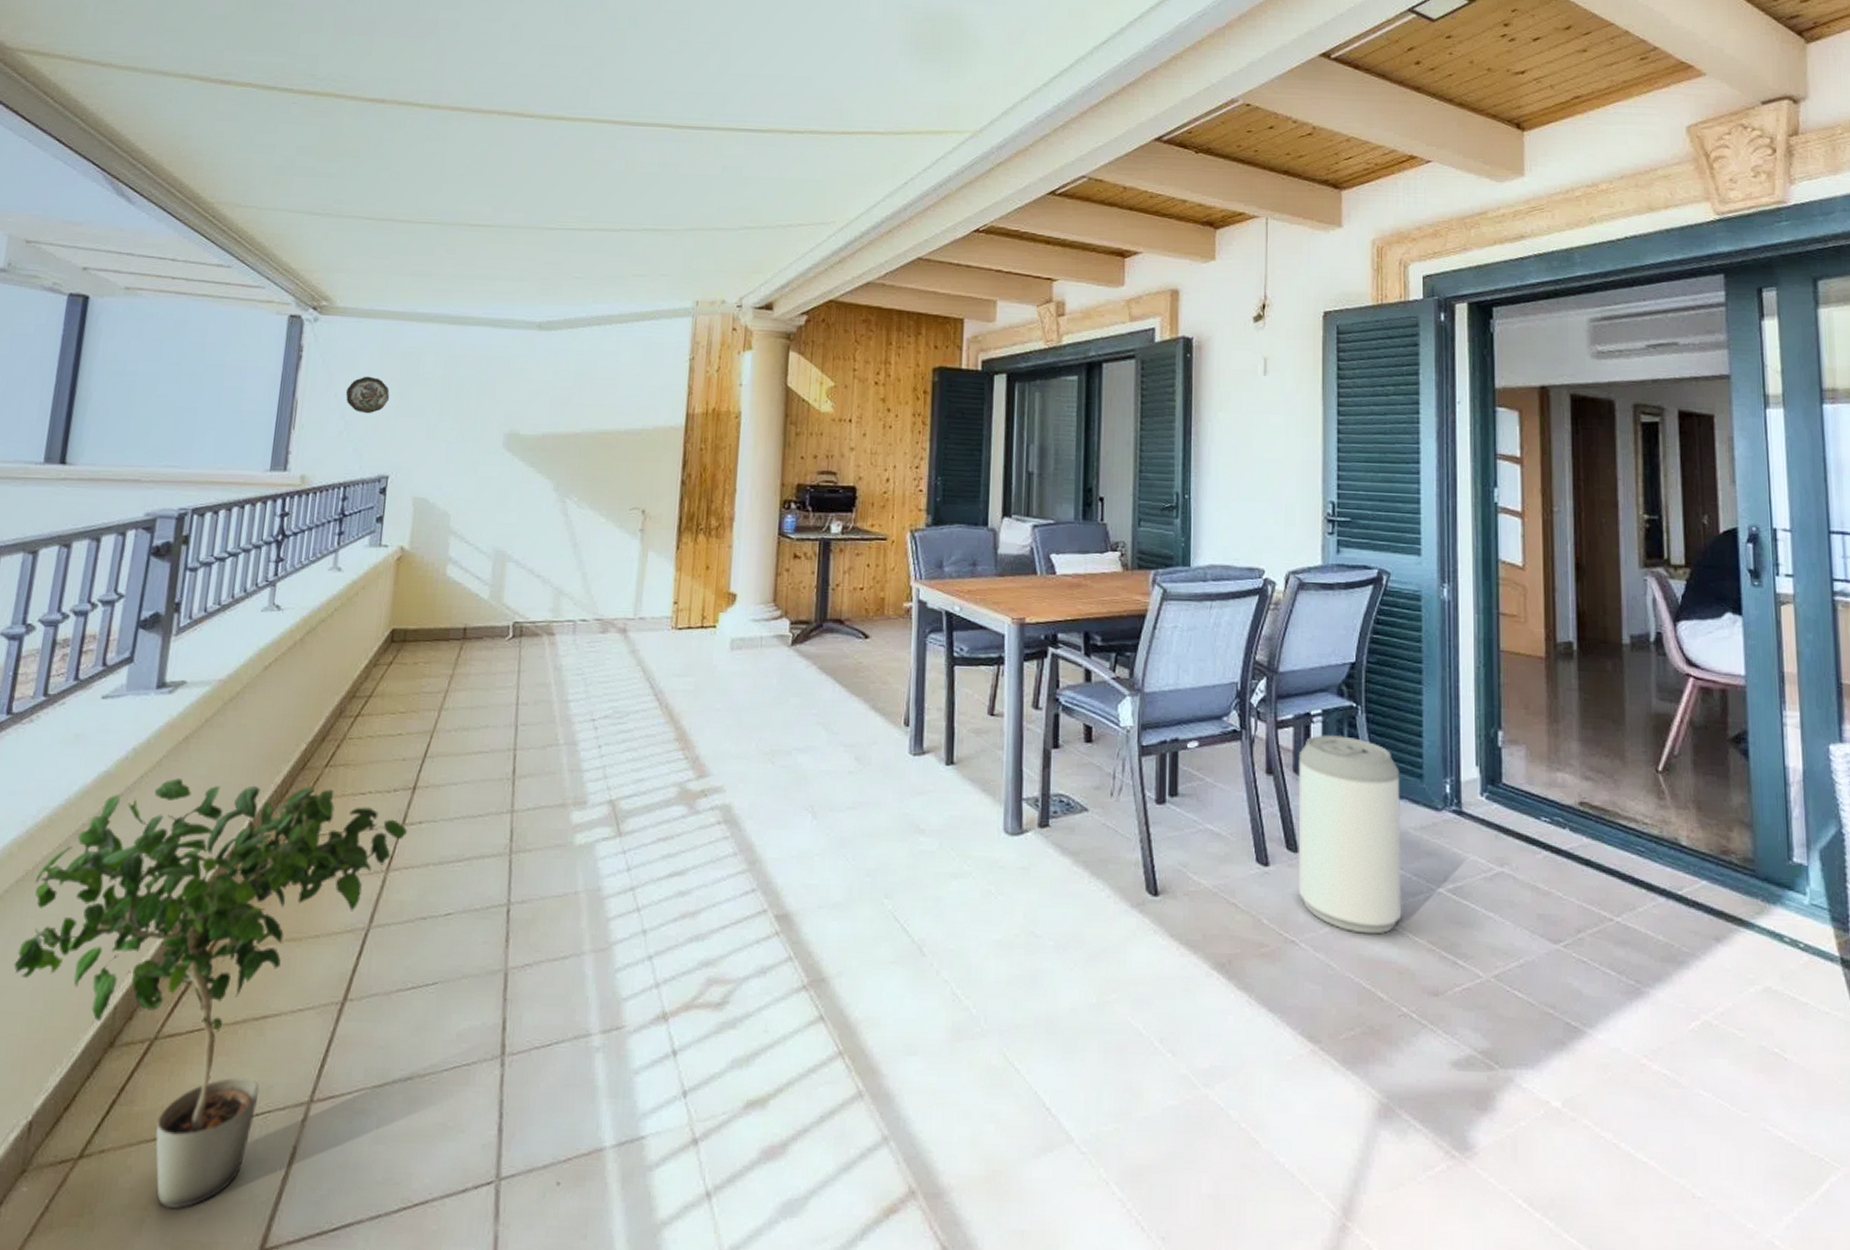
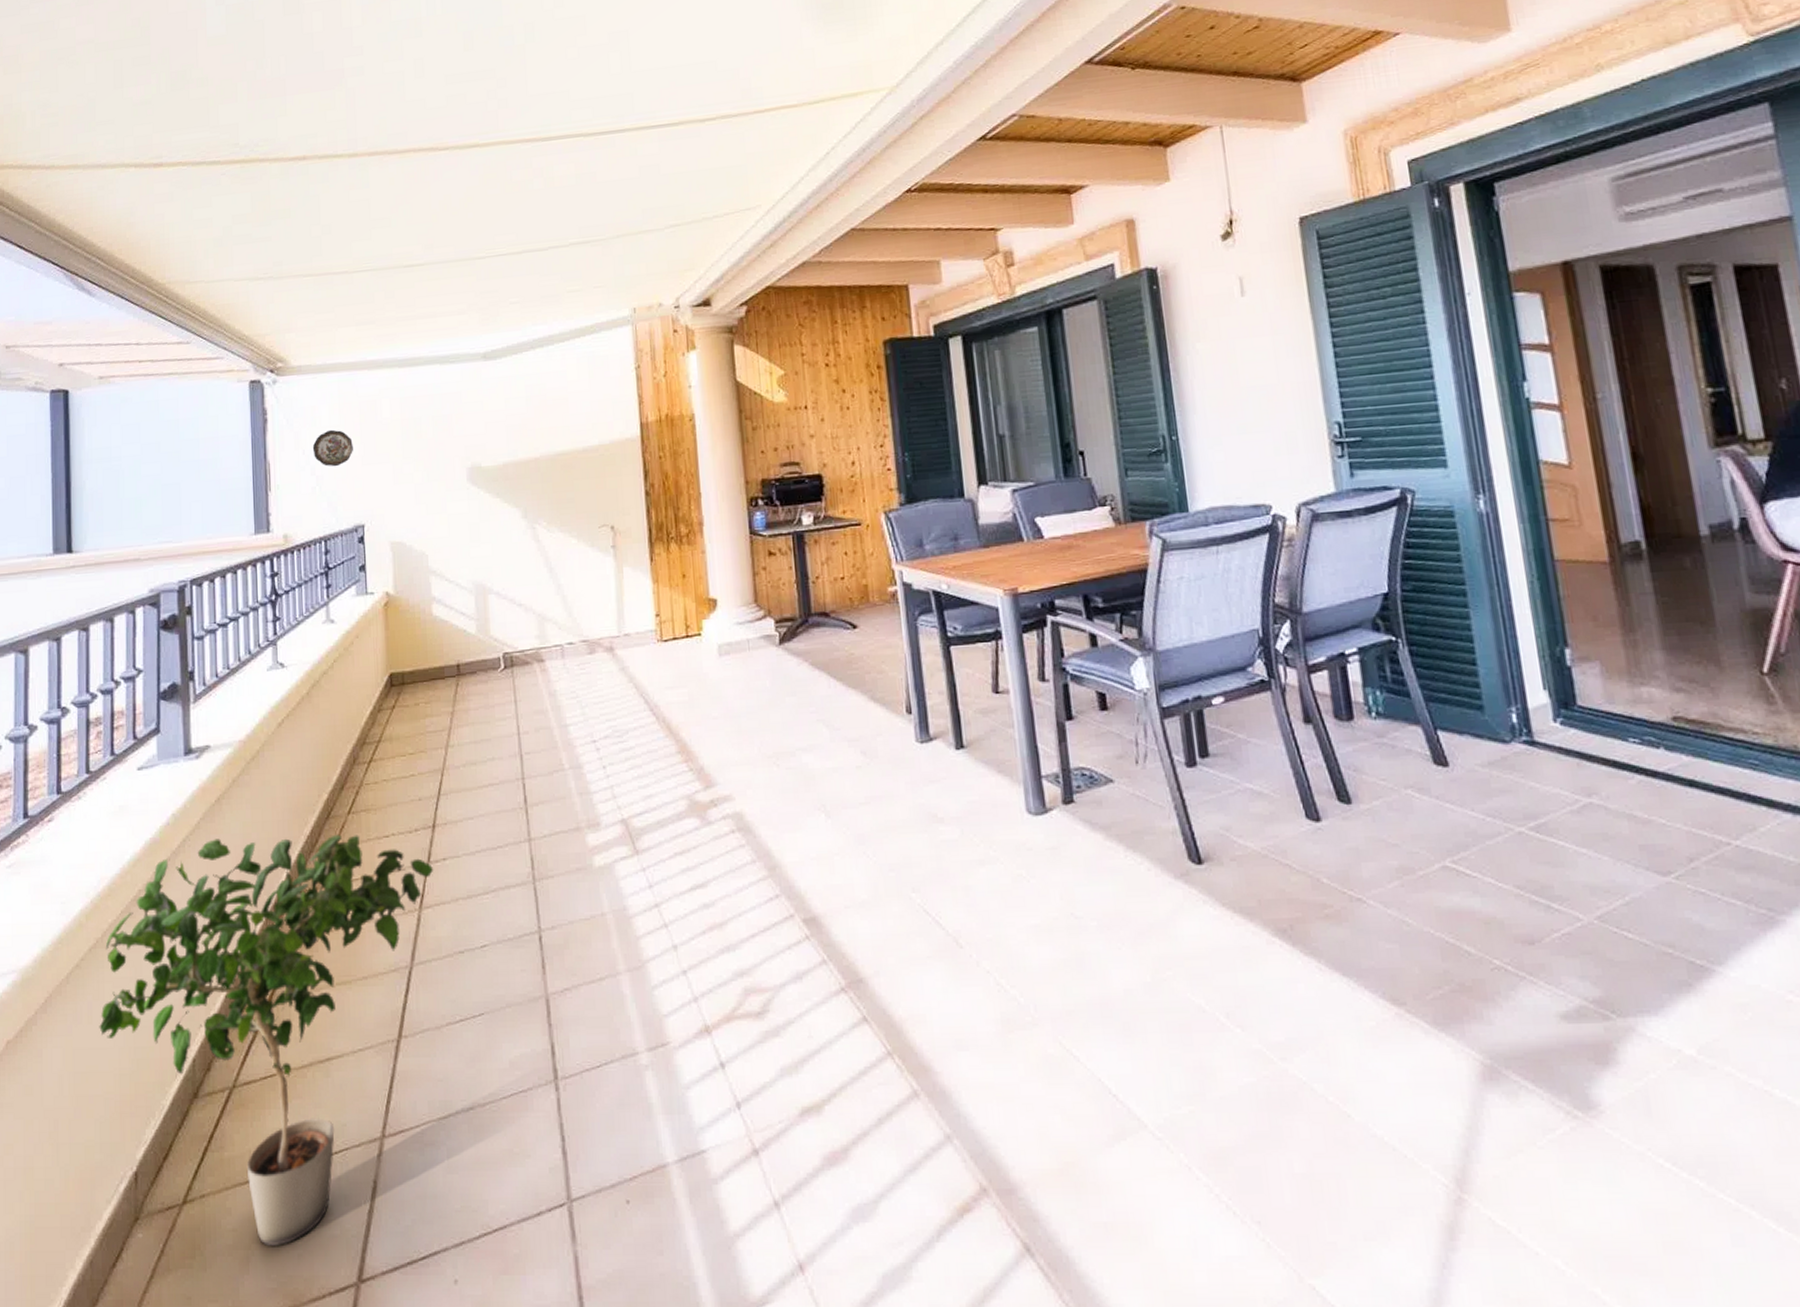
beverage can: present [1298,735,1402,935] -> none [1337,673,1480,884]

